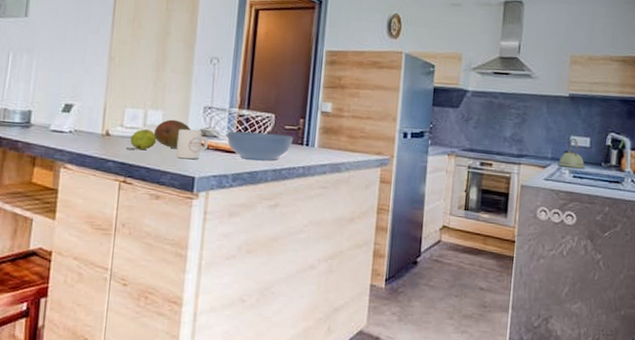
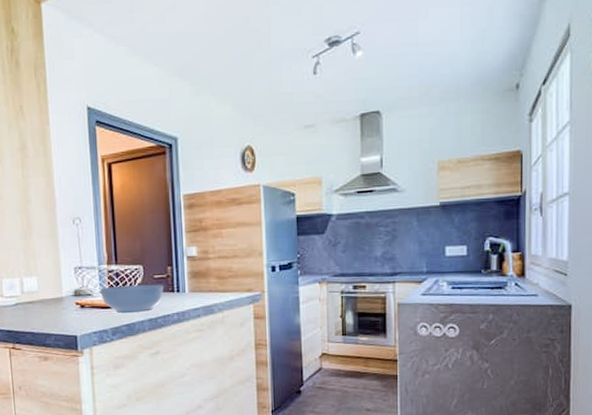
fruit: present [125,128,157,151] -> none [9,296,36,318]
fruit: present [153,119,191,148] -> none [32,283,66,311]
mug: present [176,129,208,160] -> none [54,290,84,320]
kettle: present [558,138,585,169] -> none [434,249,464,280]

